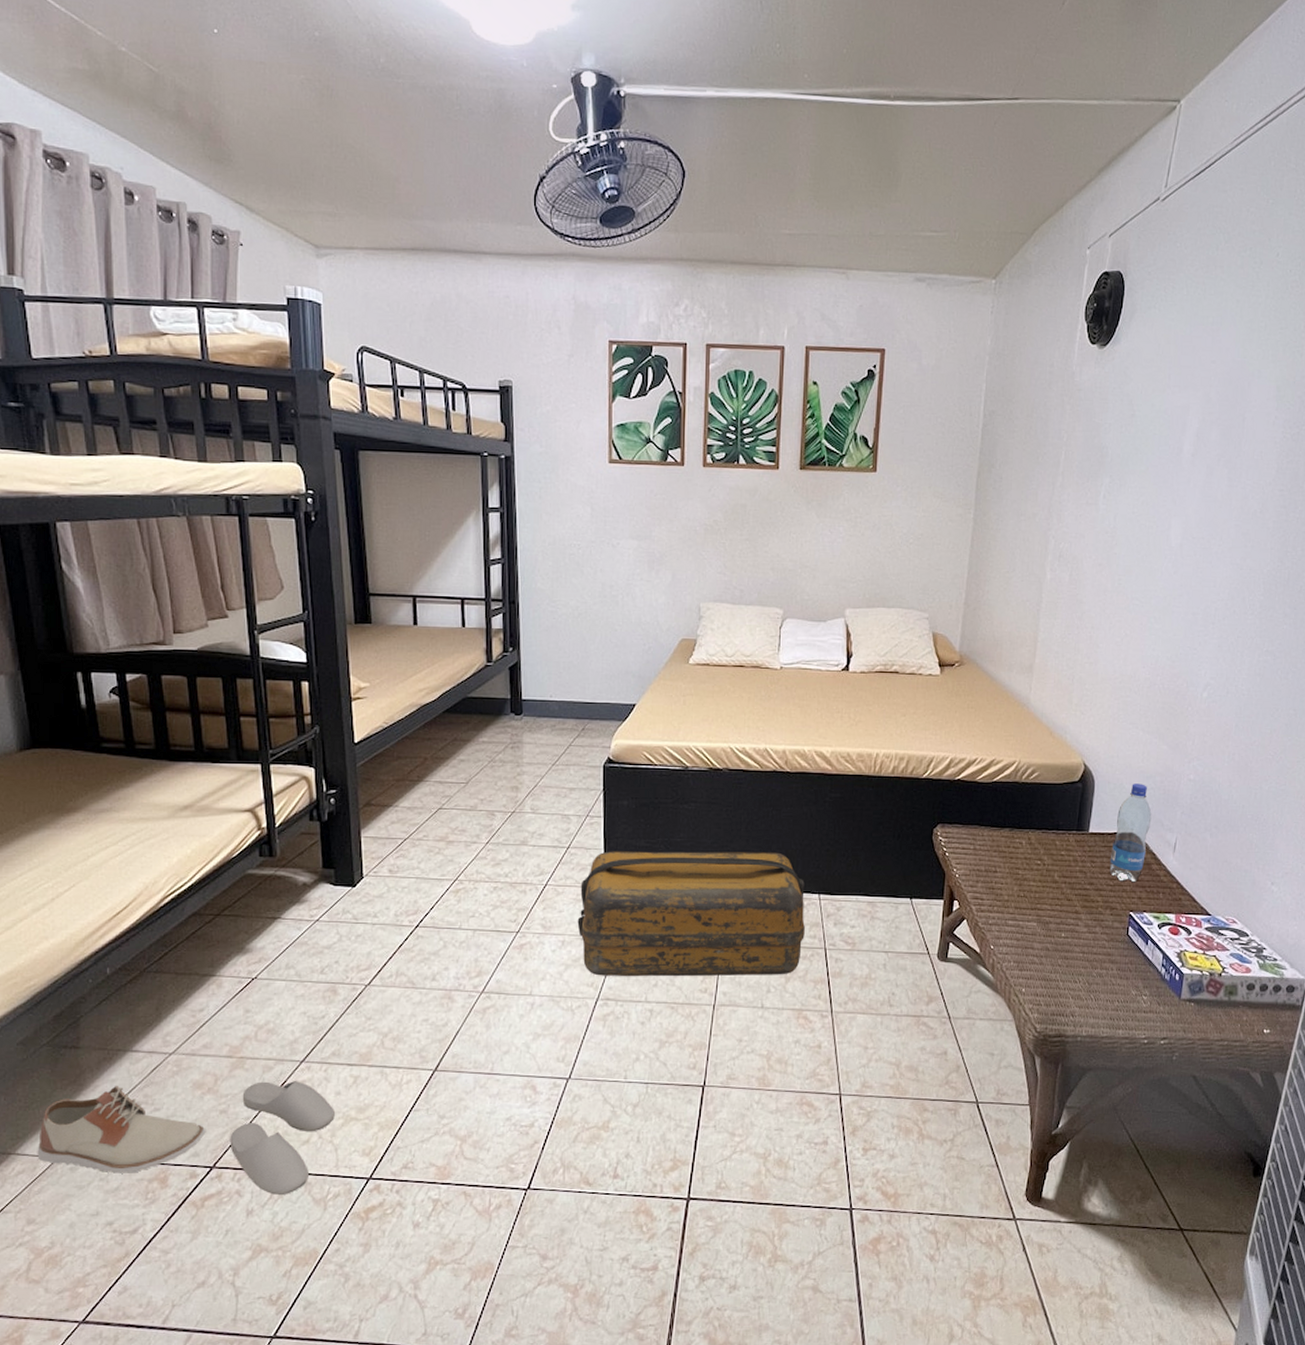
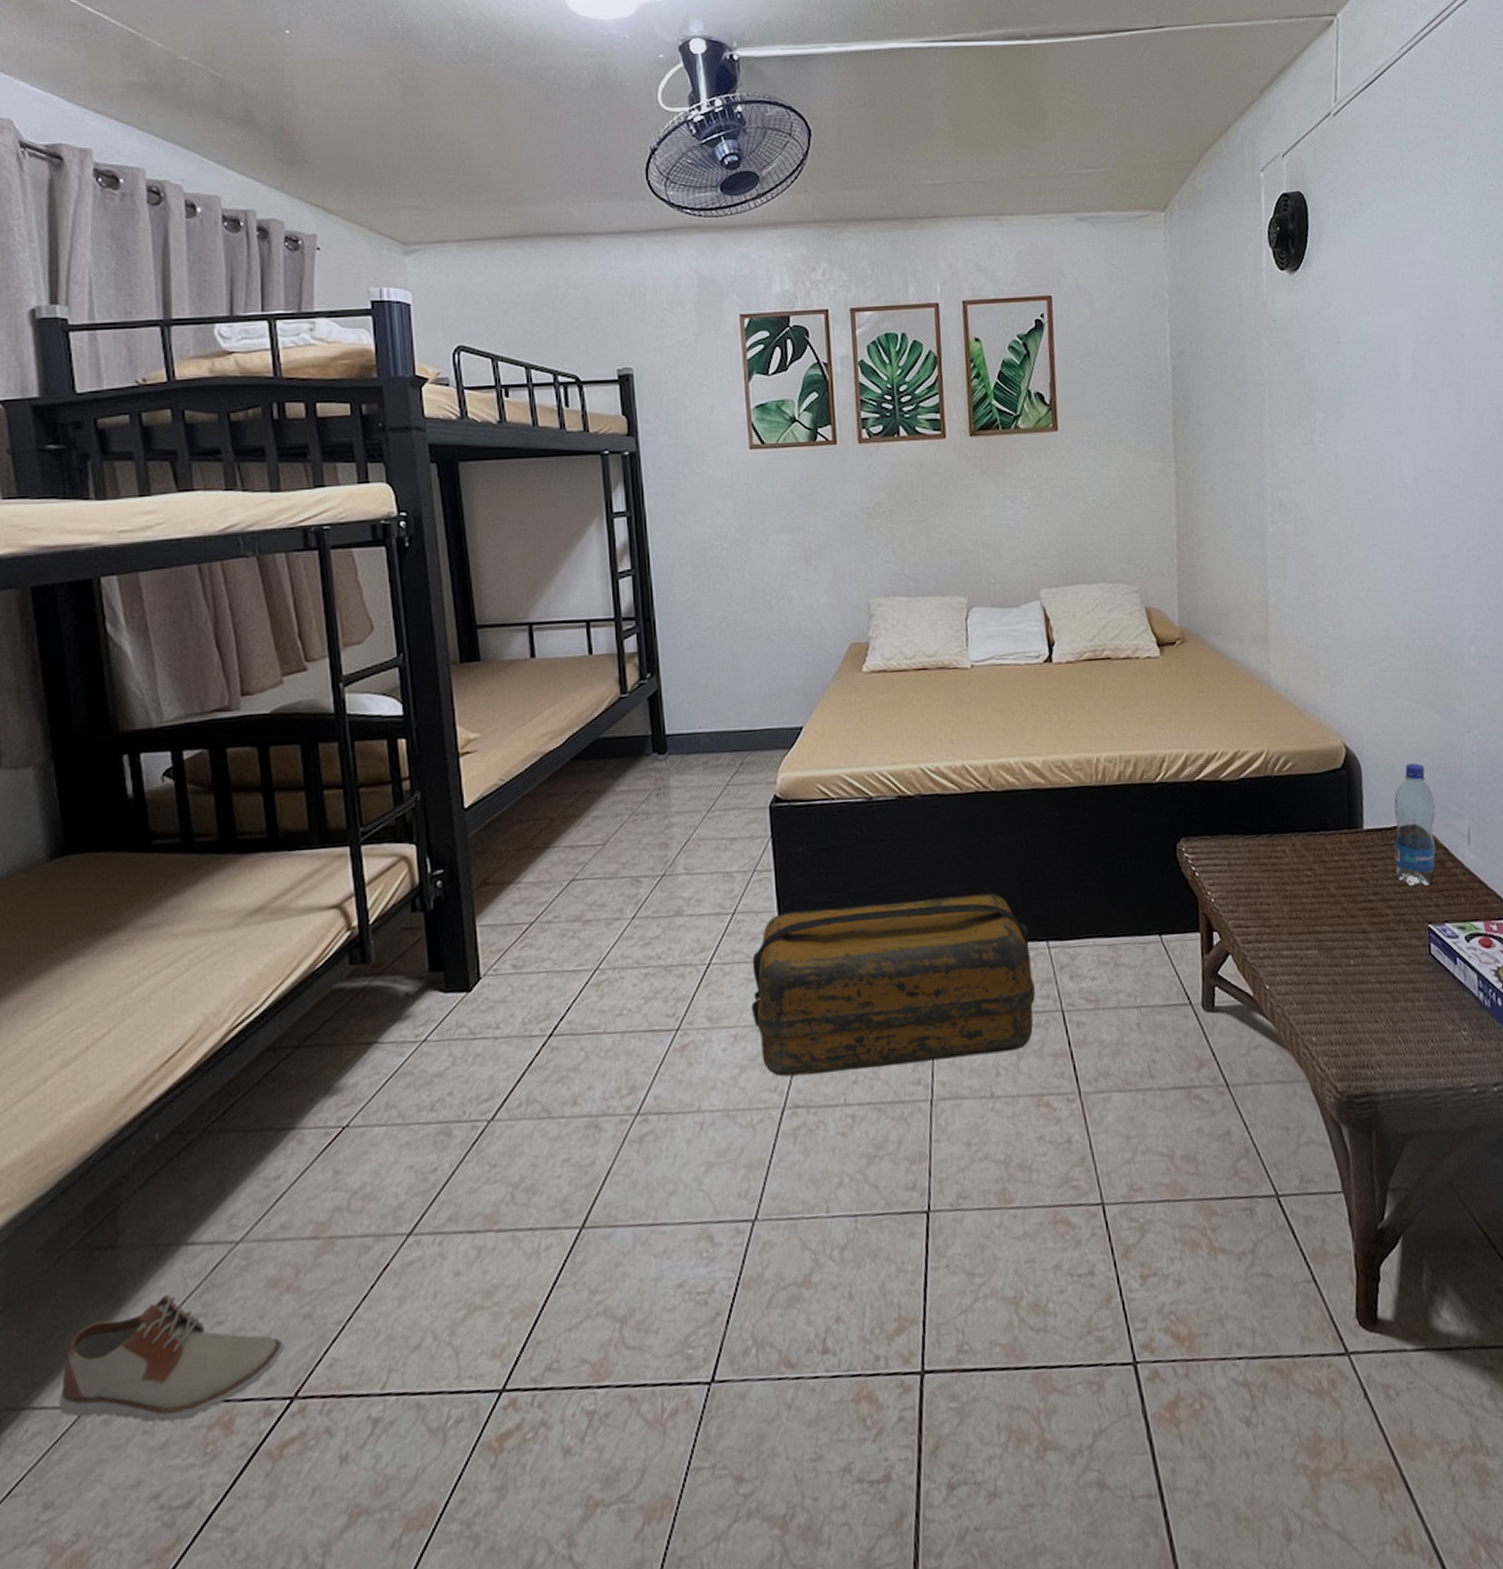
slippers: present [230,1080,336,1195] -> none [316,1261,455,1429]

